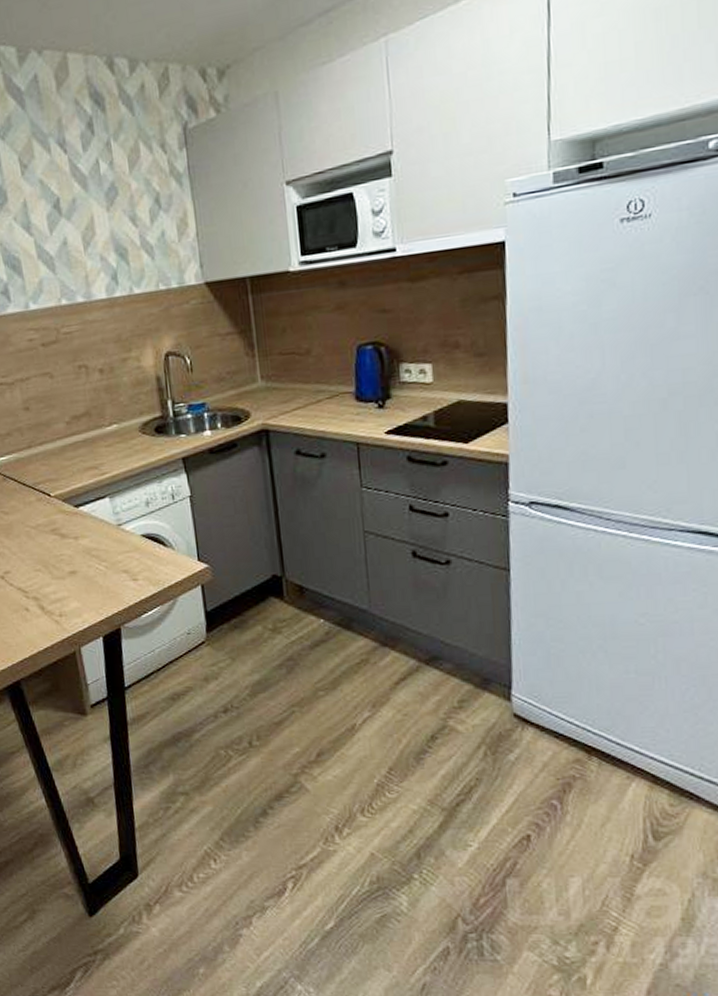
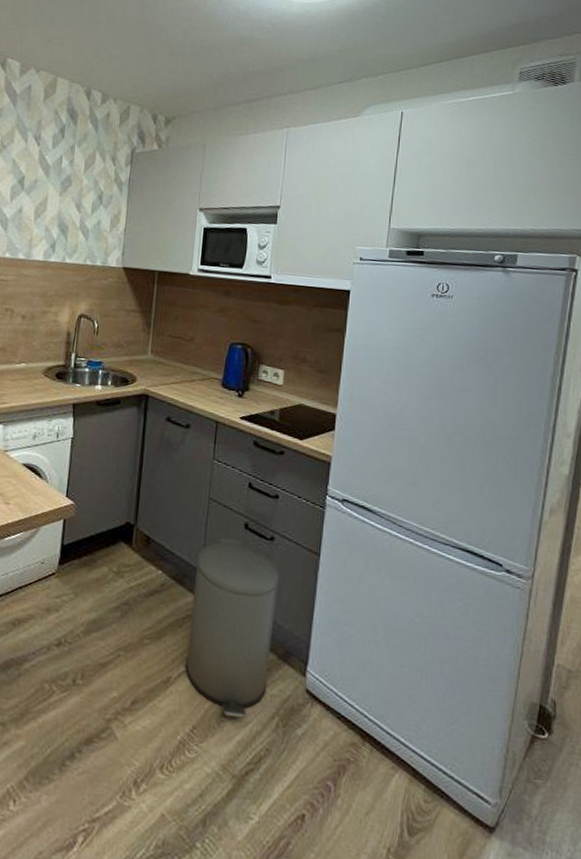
pedal bin: none [362,570,467,753] -> present [185,537,279,718]

